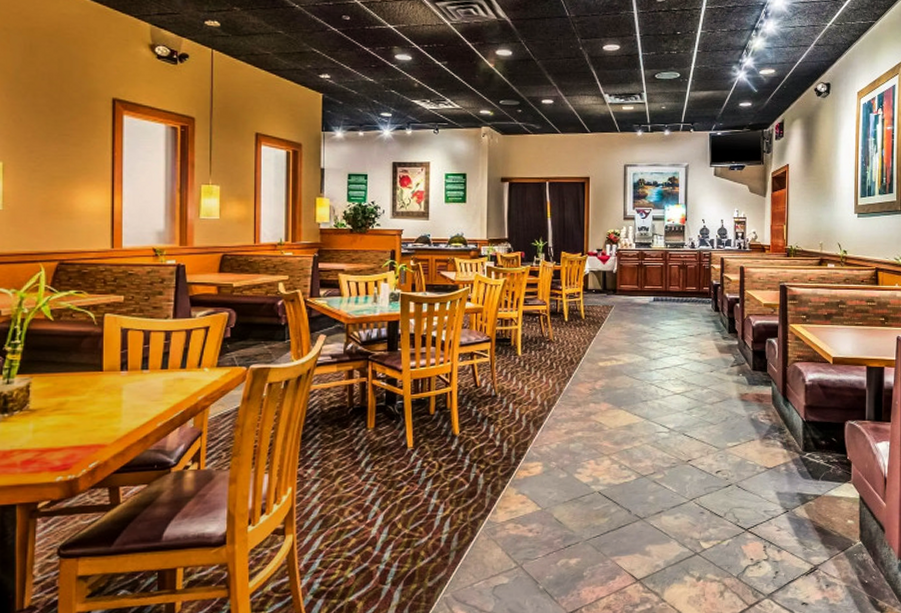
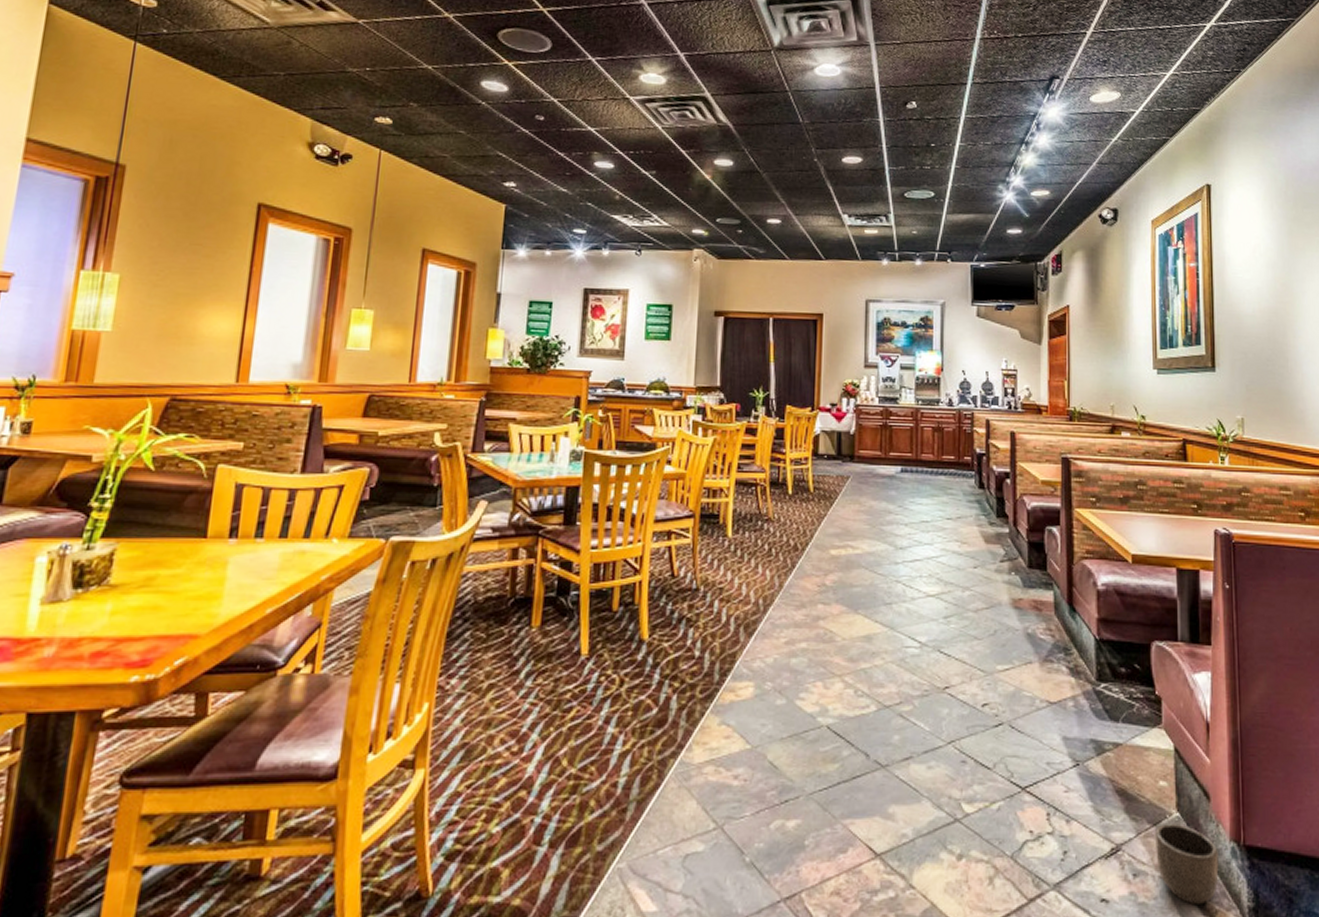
planter: none [843,549,889,604] -> present [1155,824,1219,906]

